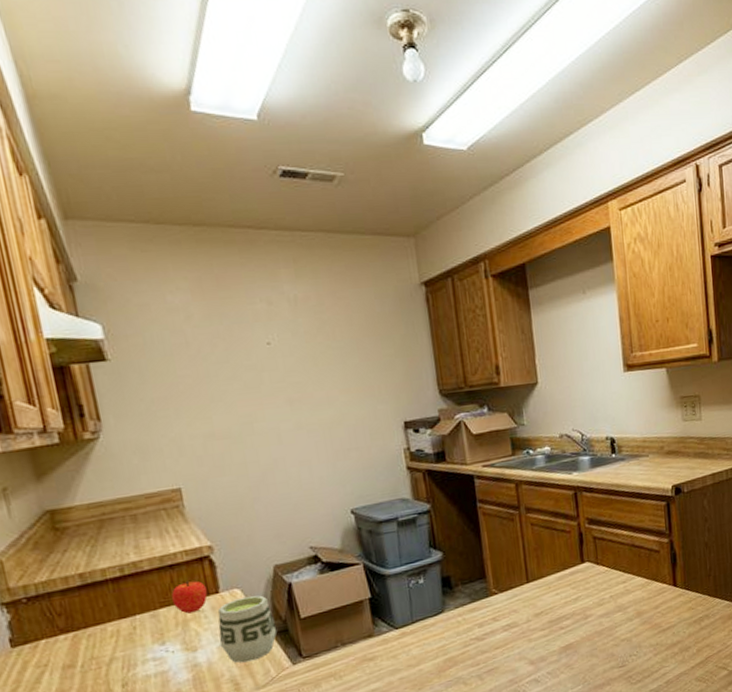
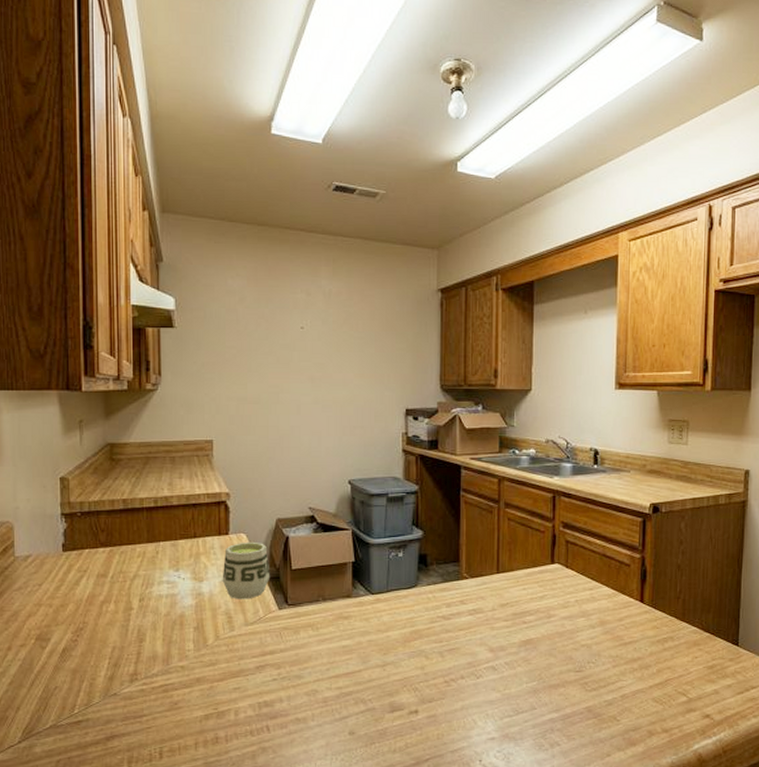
fruit: present [171,580,208,614] -> none [191,519,219,548]

